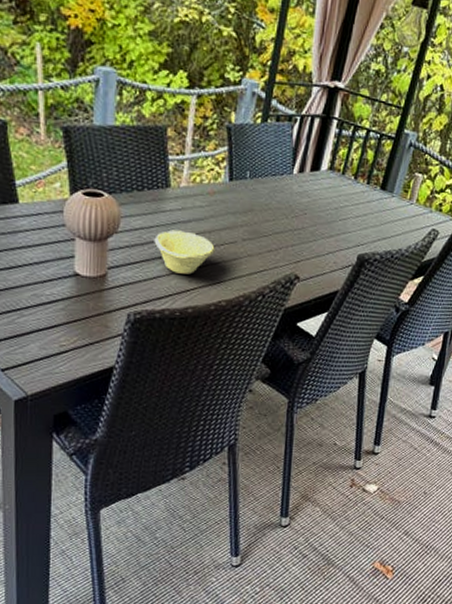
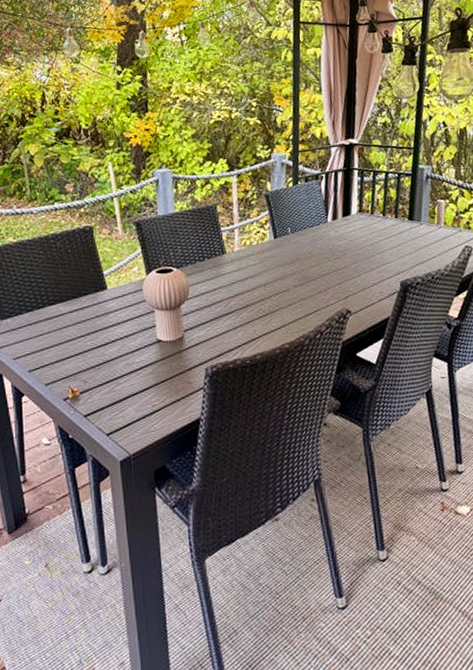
bowl: present [154,230,215,274] -> none [219,288,272,326]

